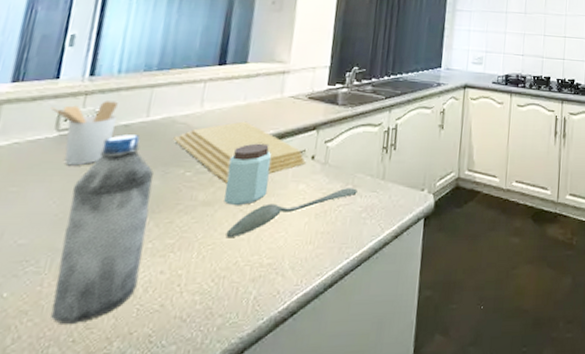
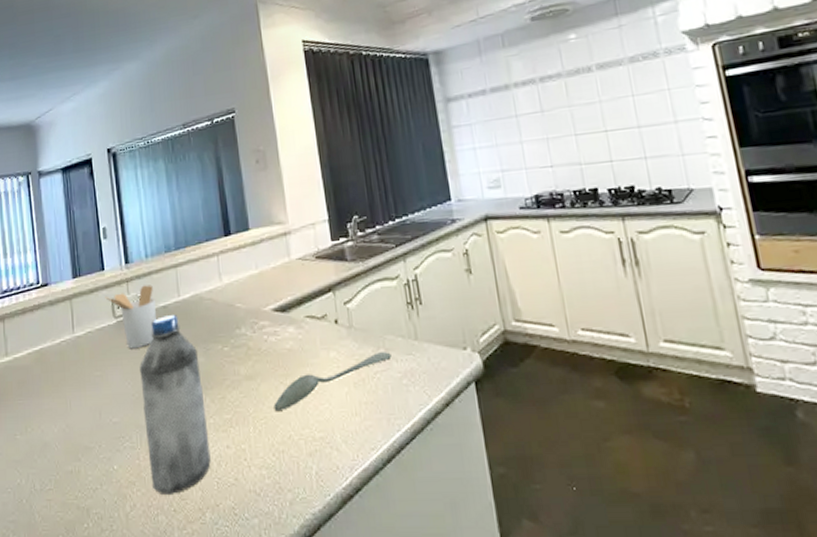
cutting board: present [173,121,307,184] -> none [205,290,332,356]
peanut butter: present [224,143,272,206] -> none [258,311,301,379]

